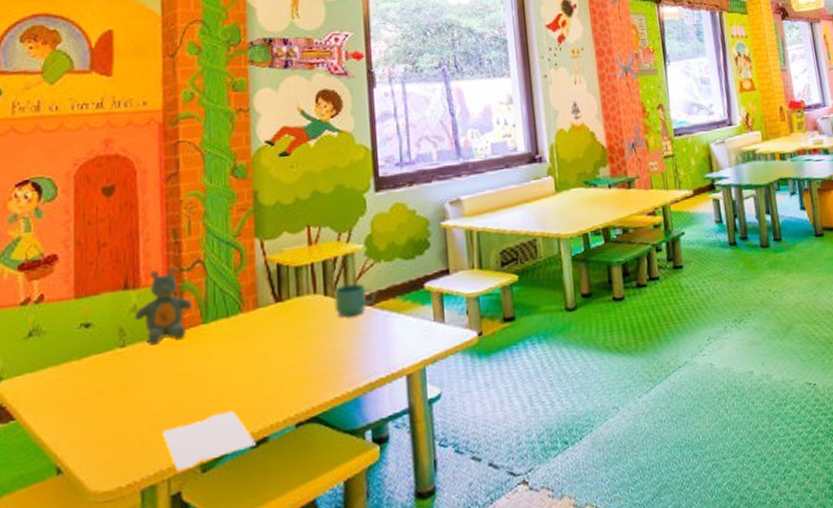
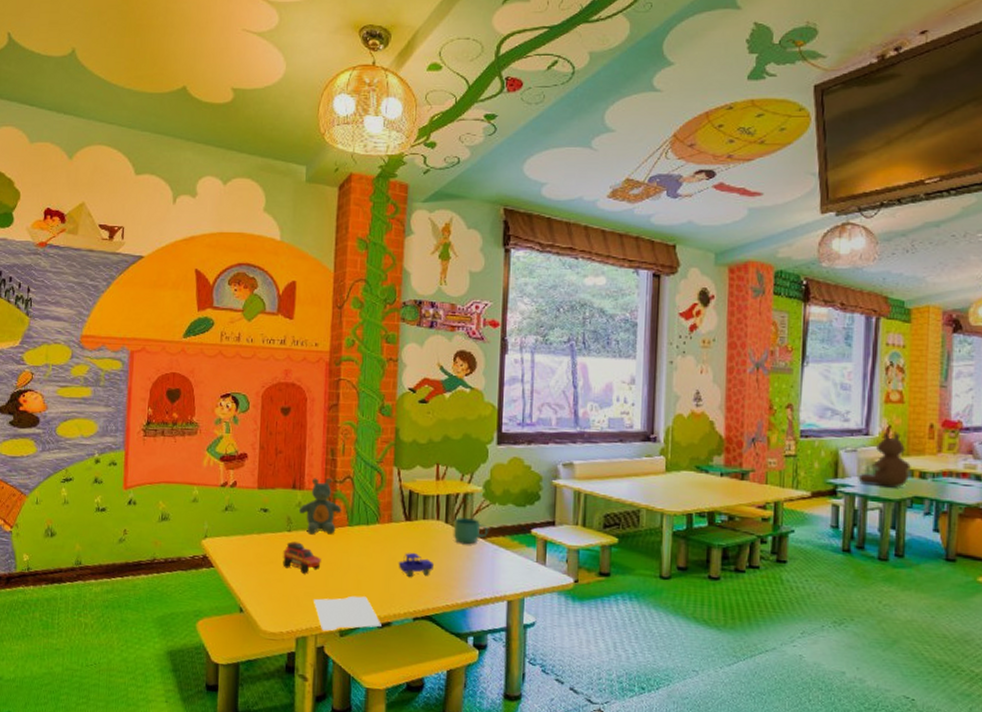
toy car: none [116,358,169,400] -> present [283,541,321,574]
toy car: none [270,339,316,372] -> present [398,552,435,577]
teddy bear: none [730,119,773,174] -> present [858,432,911,488]

